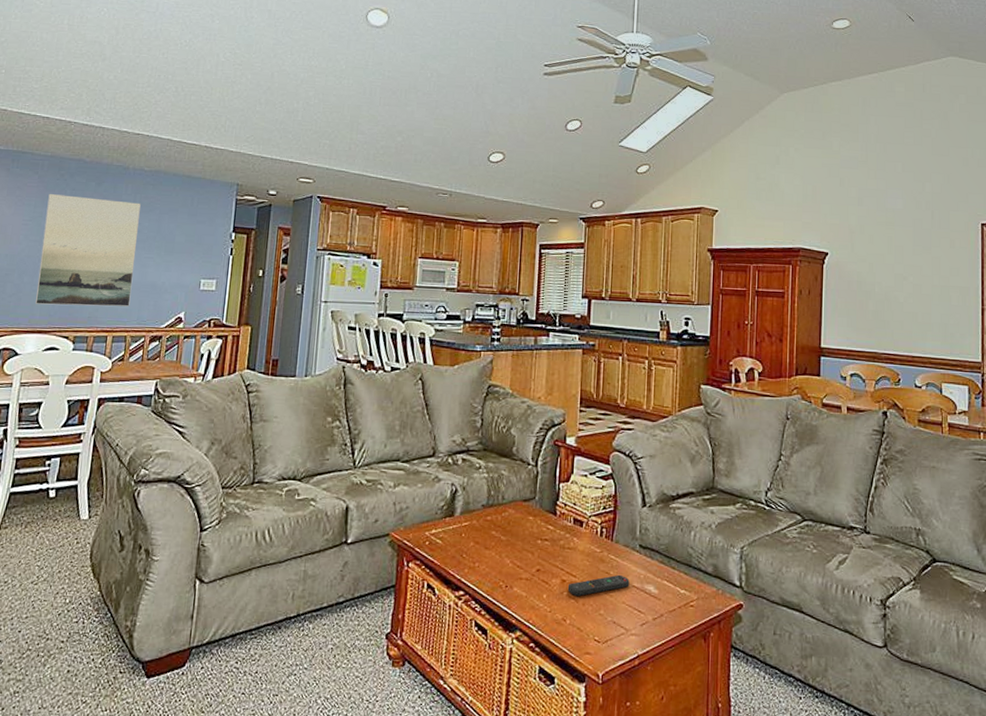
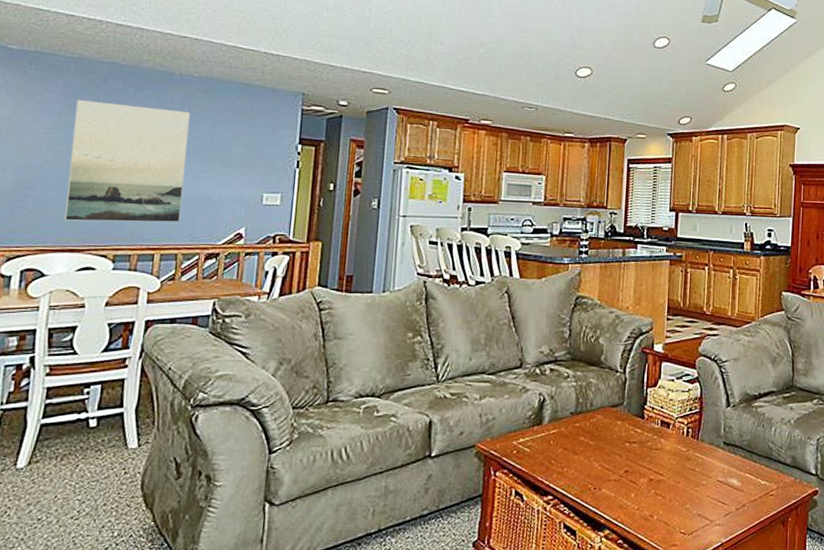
remote control: present [567,574,630,597] -> none [655,470,714,494]

